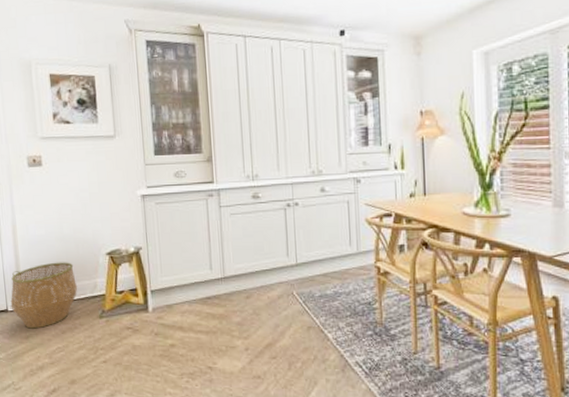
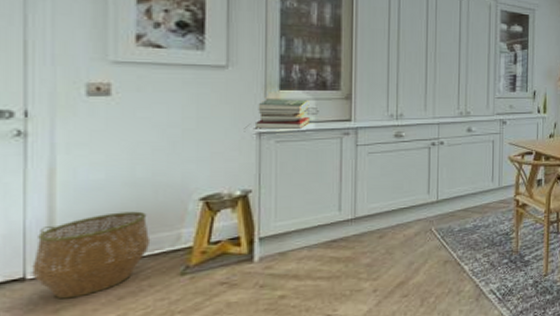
books: none [139,163,181,193] -> present [256,99,311,130]

